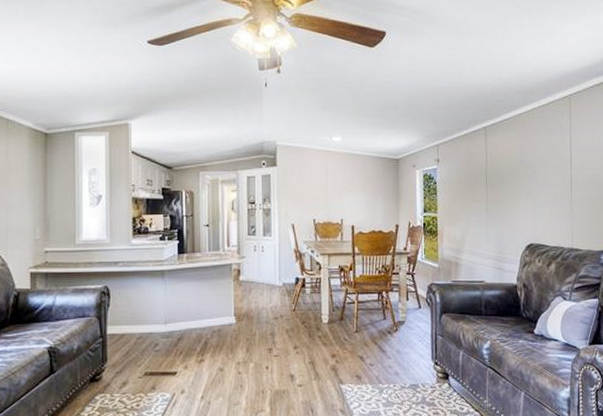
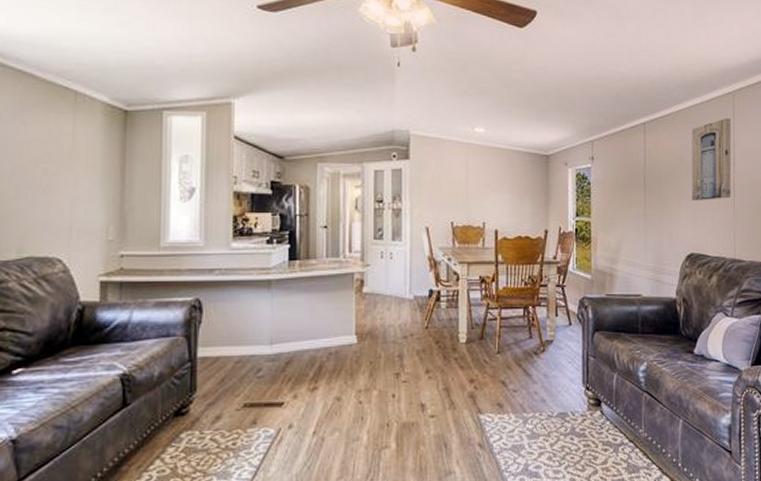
wall art: none [530,120,569,197] -> present [691,118,732,201]

